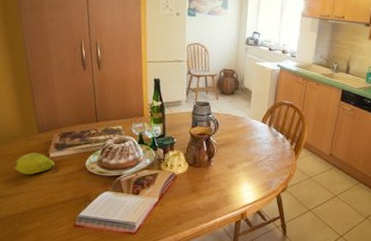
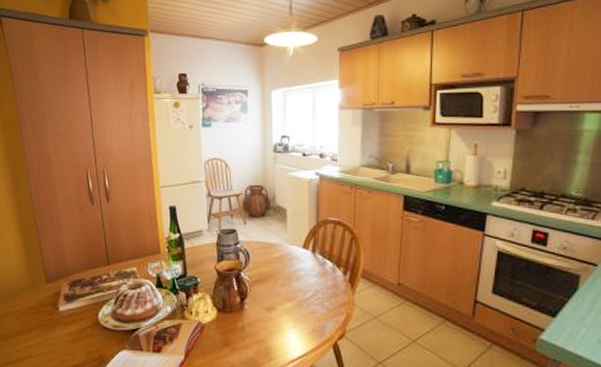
fruit: present [14,152,58,175] -> none [22,307,68,335]

